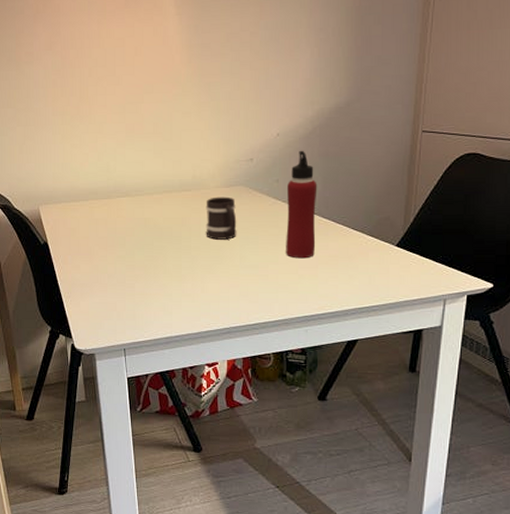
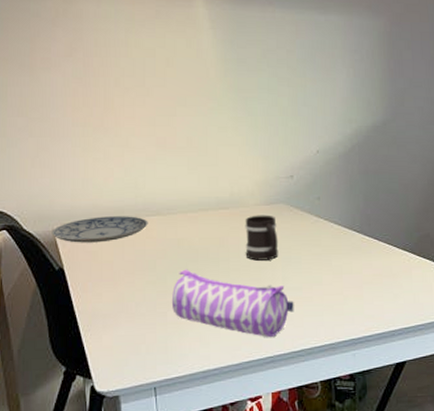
plate: none [37,197,119,221] -> present [51,216,148,243]
pencil case: none [138,246,250,311] -> present [171,269,294,338]
water bottle: present [286,150,317,259] -> none [329,167,360,279]

